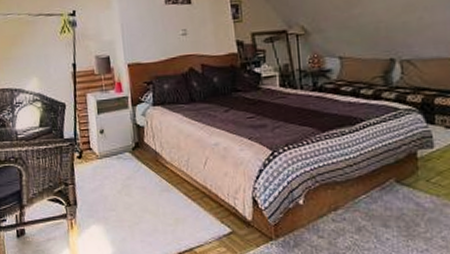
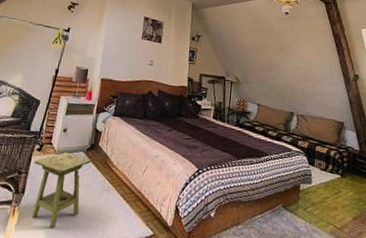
side table: none [78,155,142,238] -> present [32,151,93,229]

